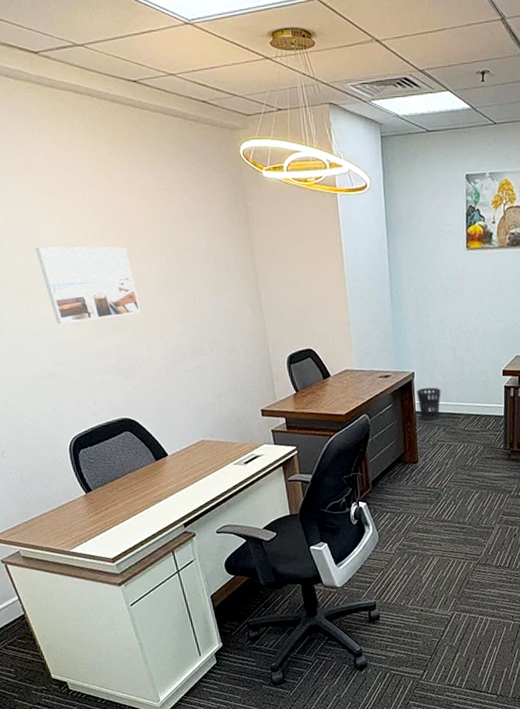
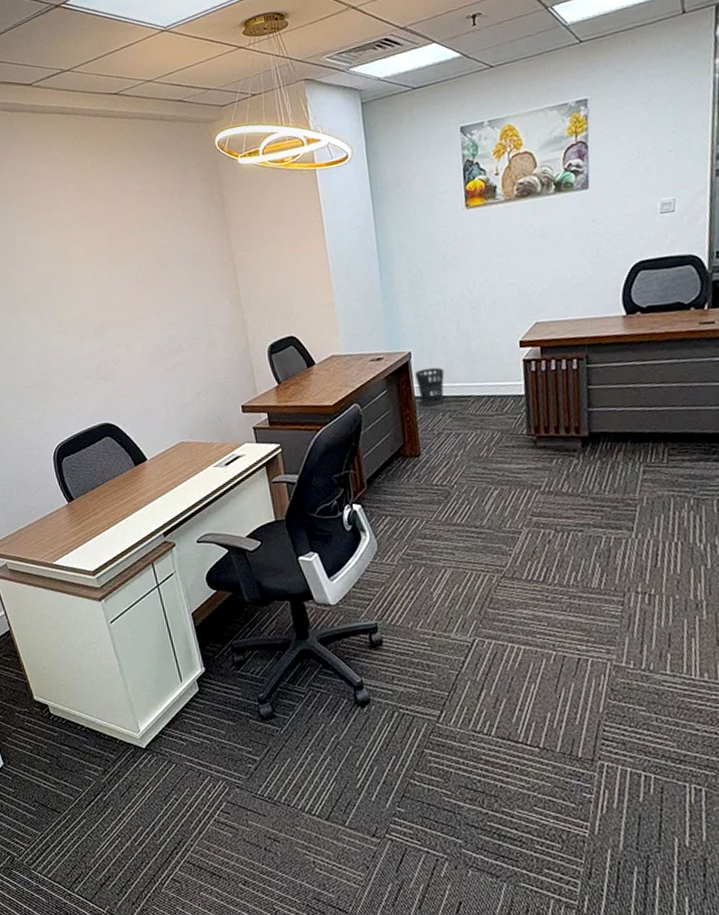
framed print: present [35,246,141,324] -> none [26,252,121,334]

